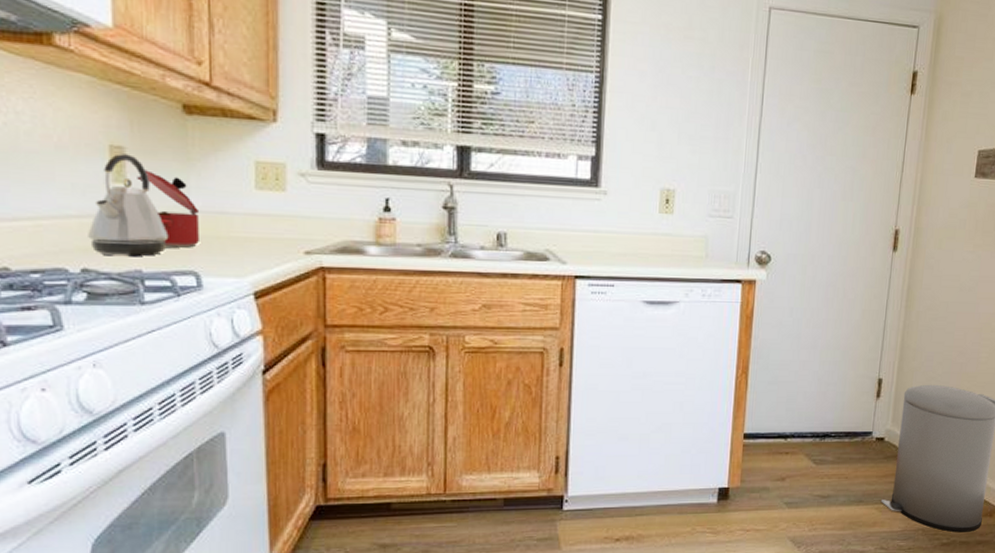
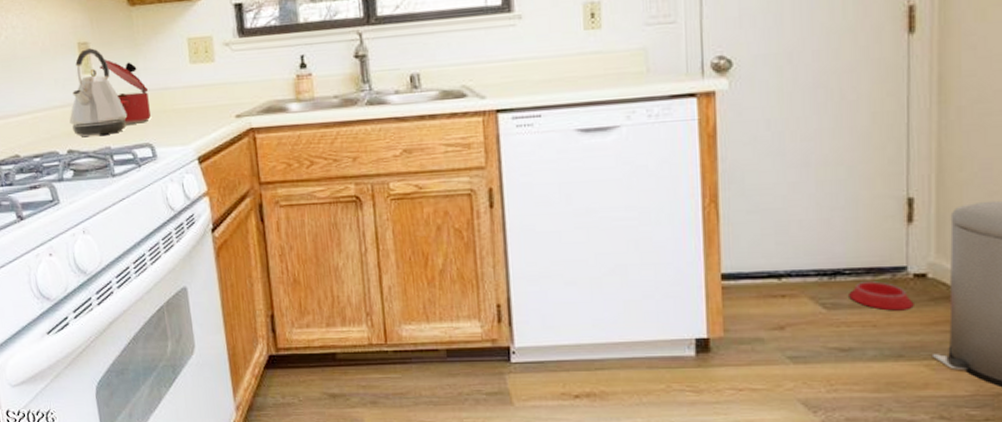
pet bowl: none [832,443,874,466] -> present [849,281,914,311]

